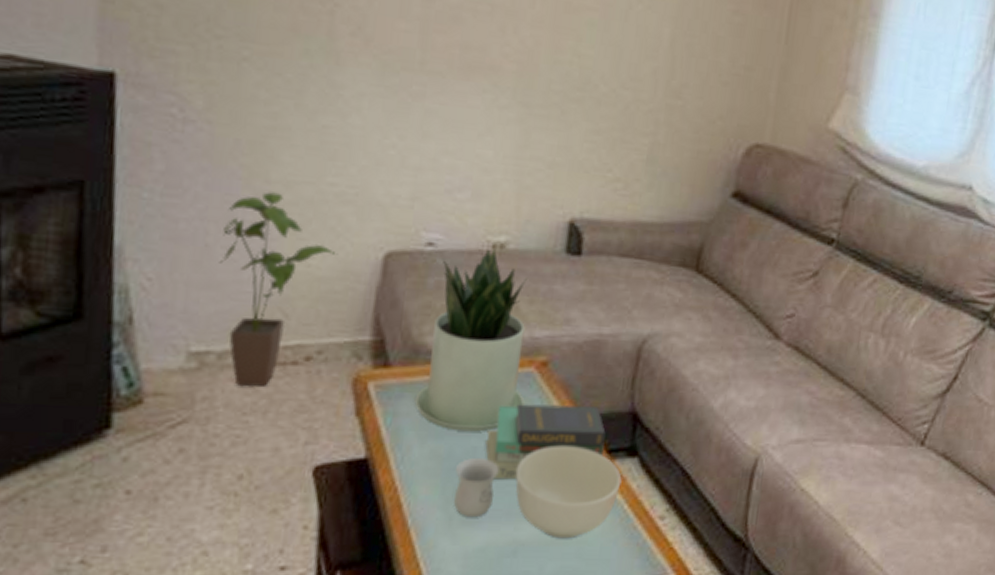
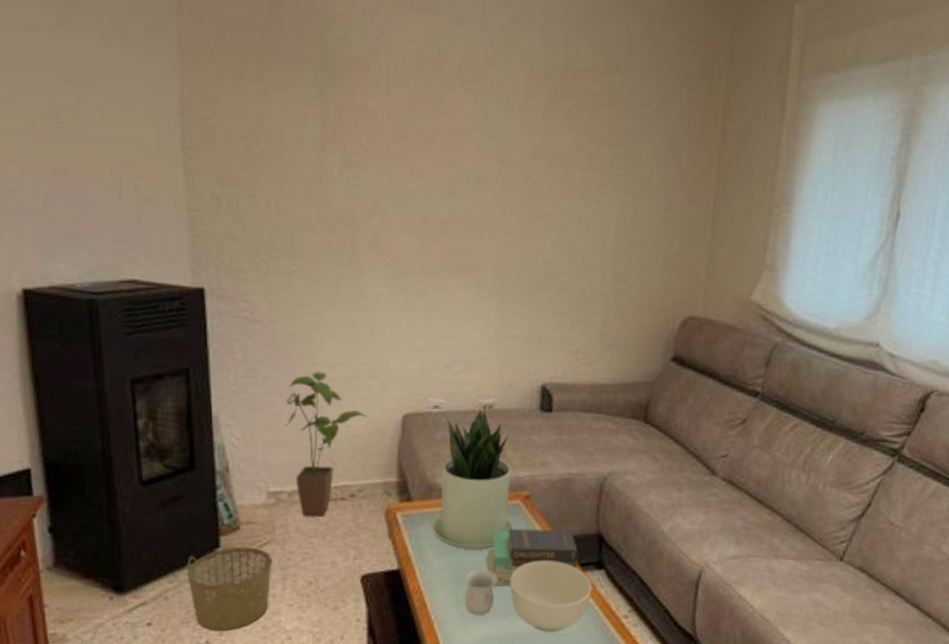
basket: none [58,427,188,546] -> present [186,546,273,632]

